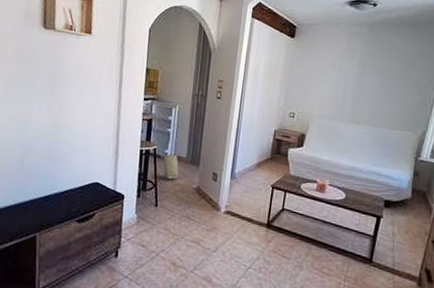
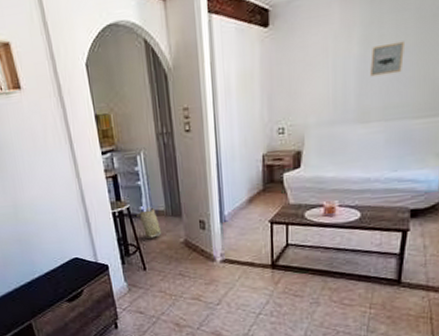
wall art: none [364,70,390,93] -> present [370,41,404,77]

